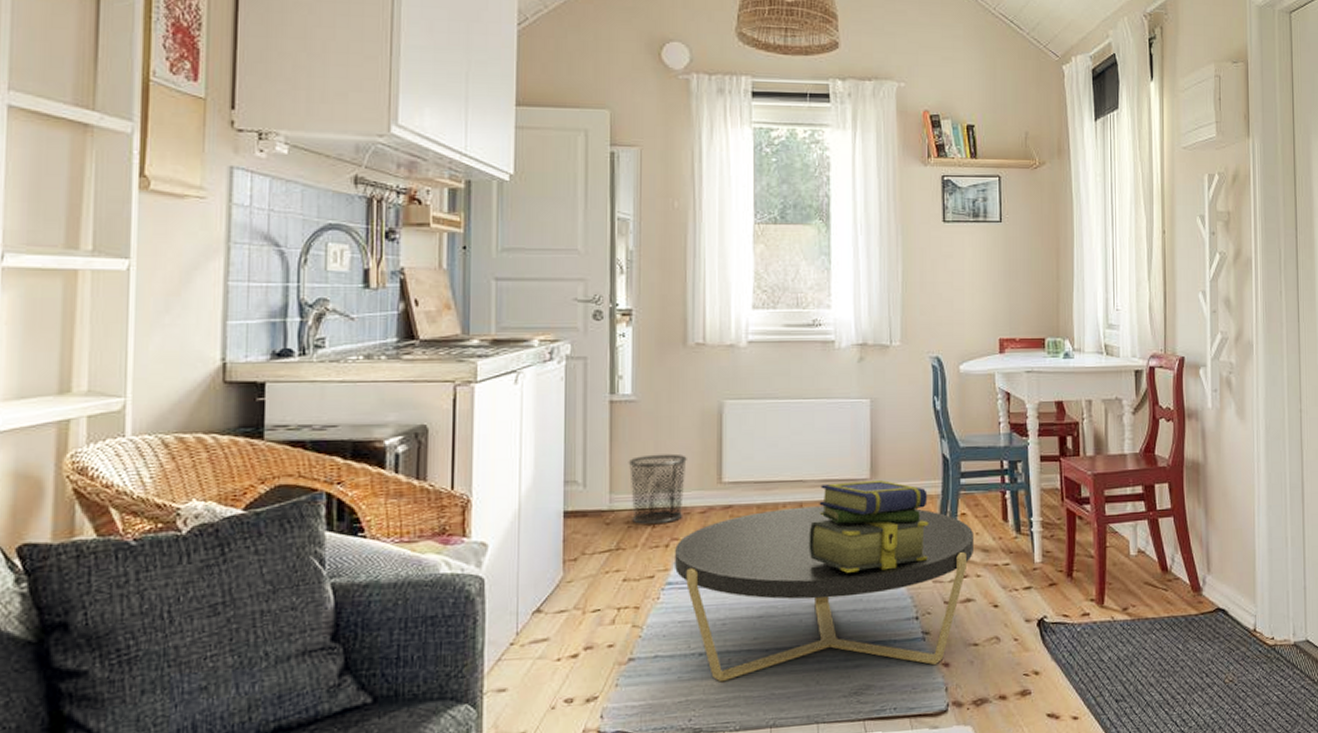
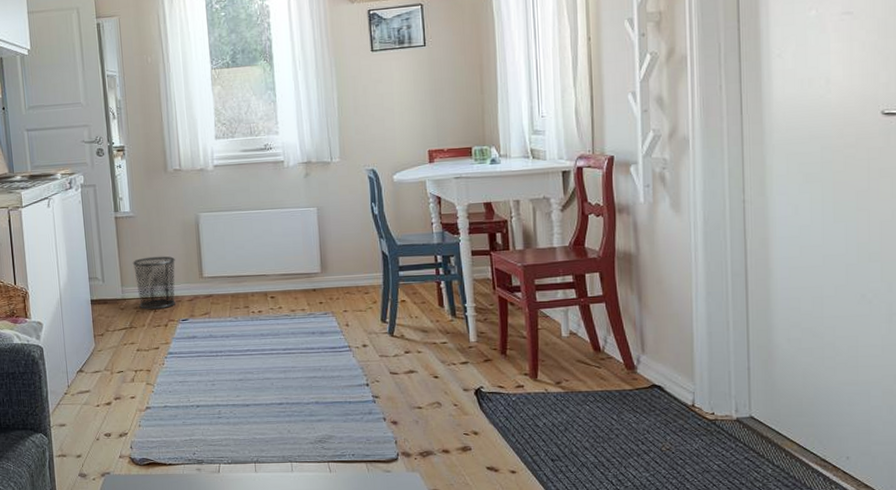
coffee table: present [675,506,975,682] -> none [172,295,415,428]
stack of books: present [809,479,929,573] -> none [273,273,374,348]

